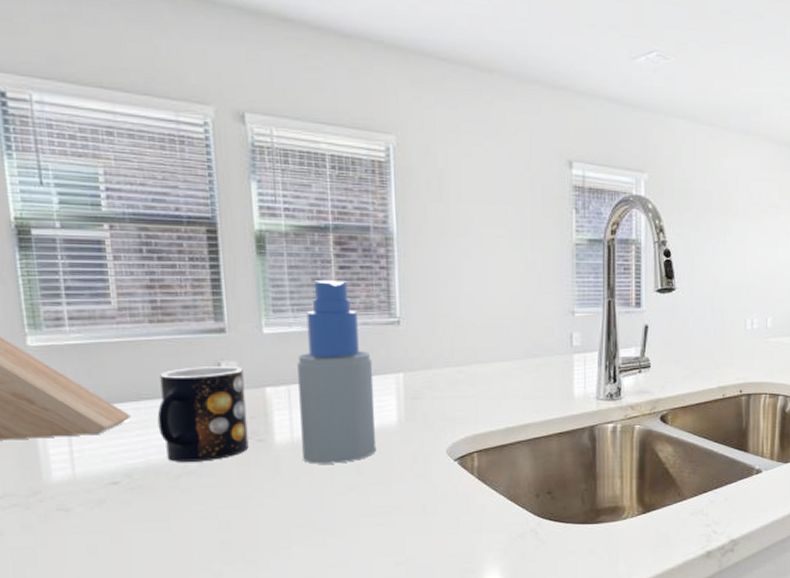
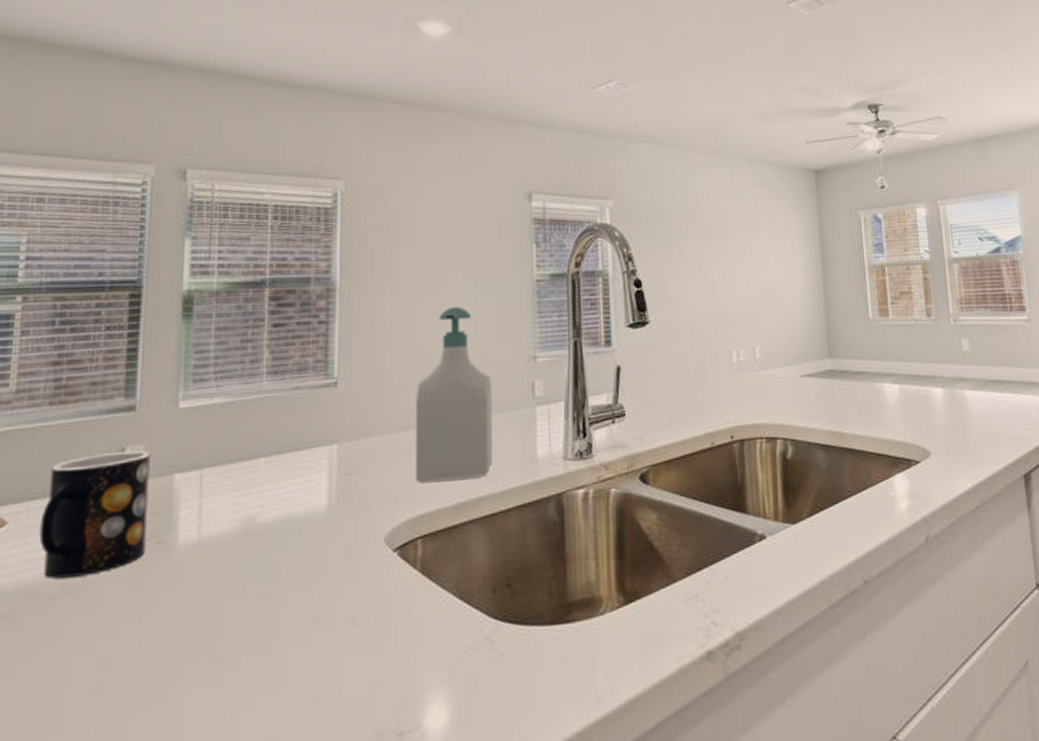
spray bottle: present [297,279,376,464] -> none [210,339,303,569]
soap bottle: none [469,262,536,409] -> present [416,306,492,482]

